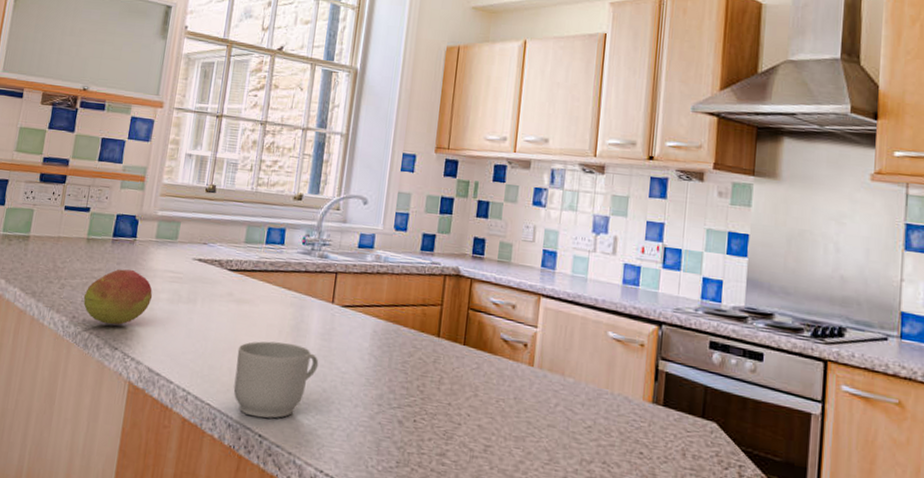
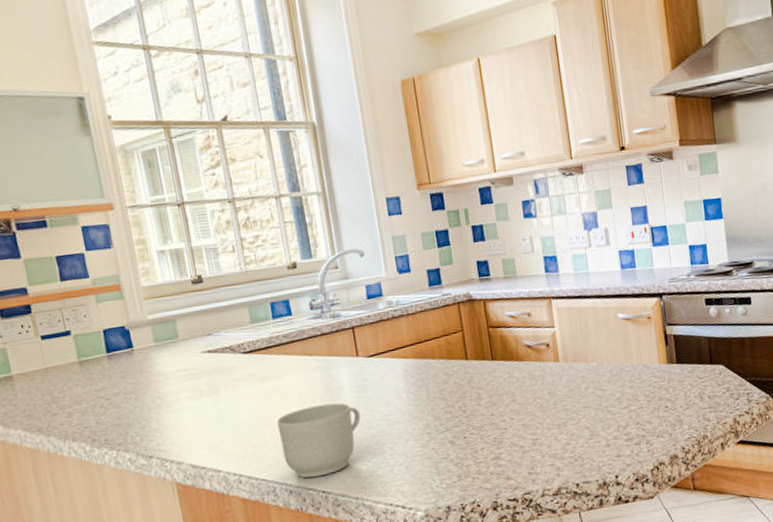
fruit: present [83,269,153,325] -> none [96,379,172,438]

